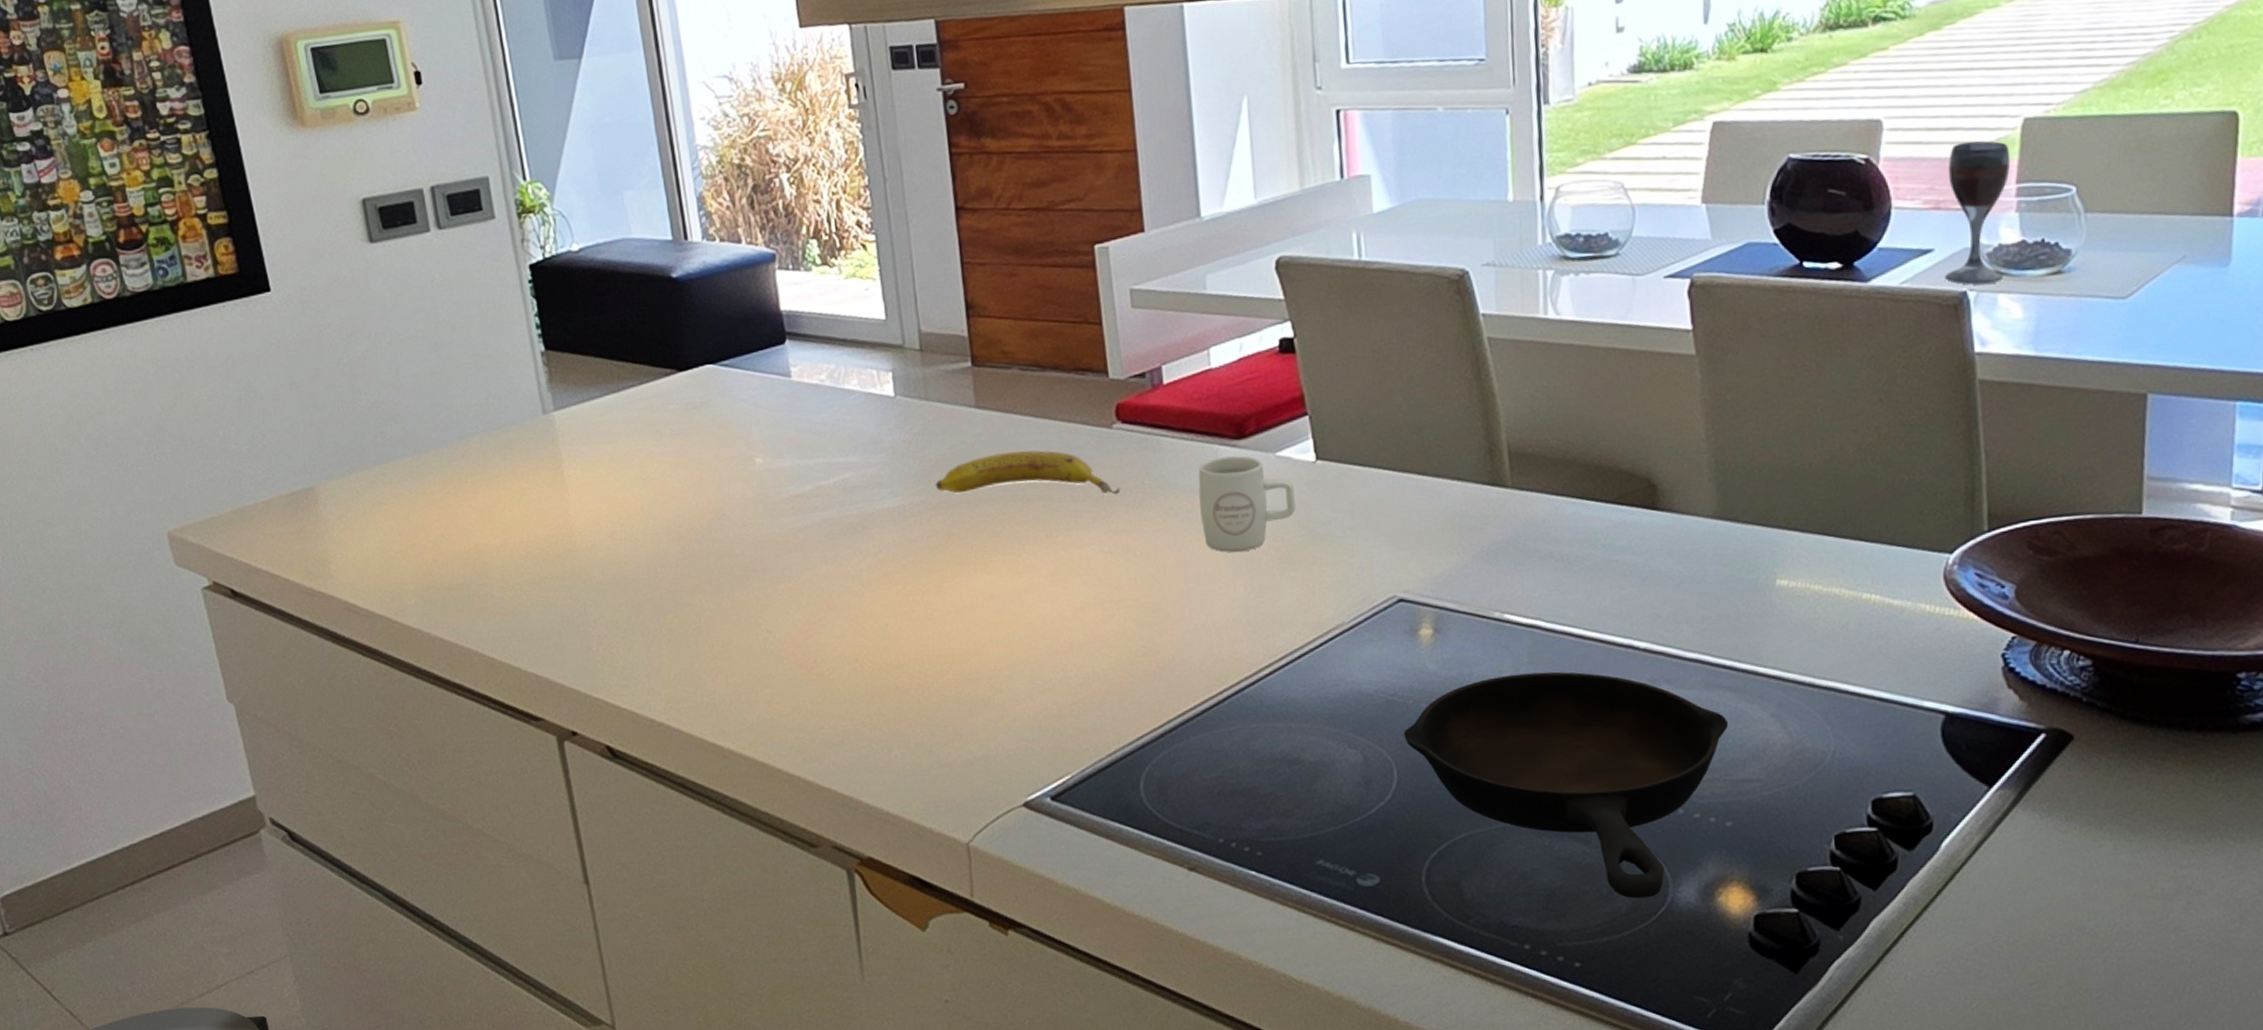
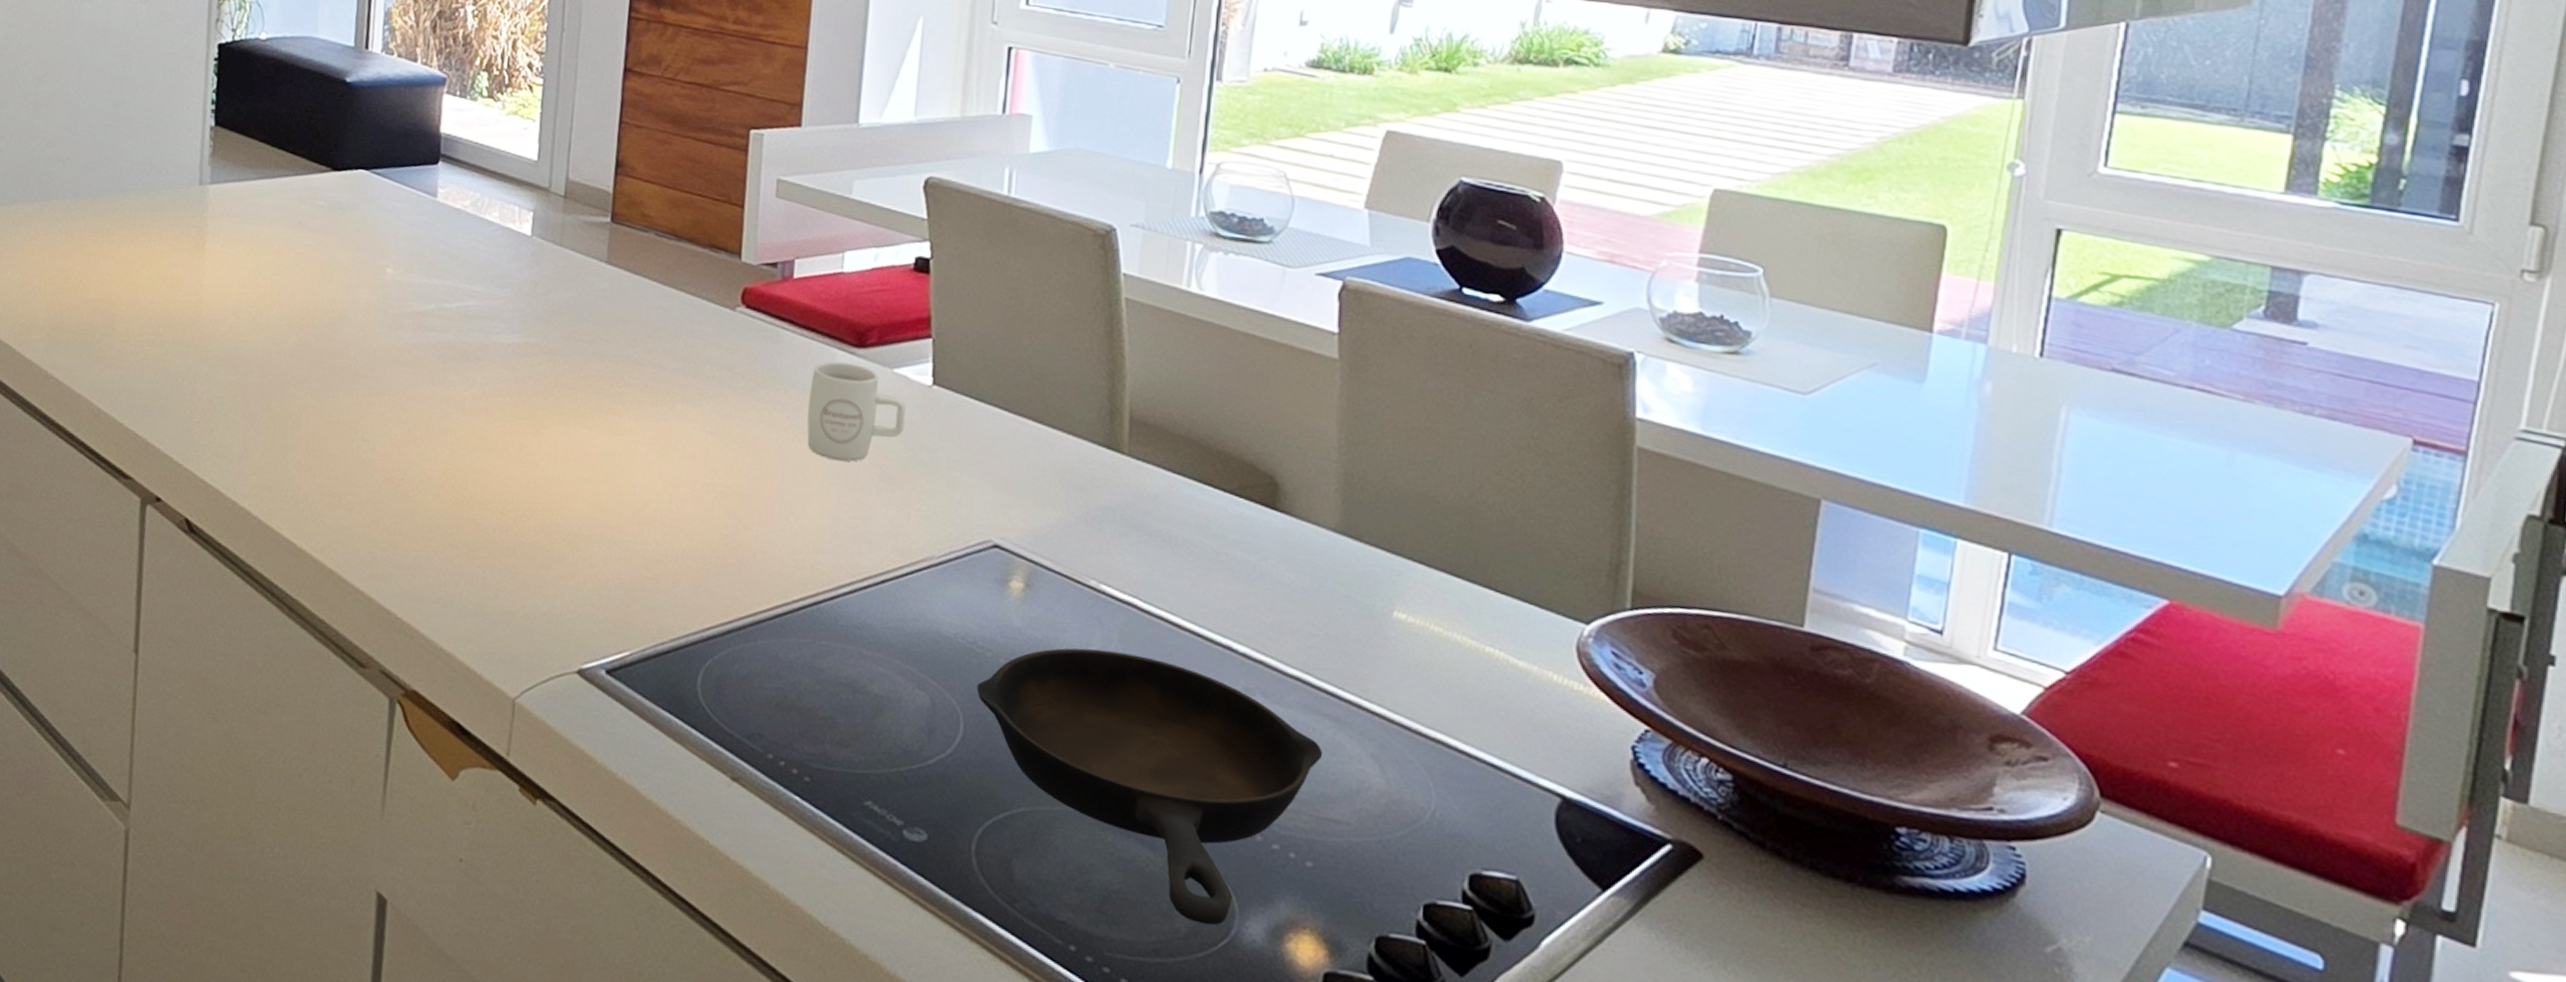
fruit: present [935,450,1121,495] -> none [553,311,733,378]
cup: present [1944,141,2011,285] -> none [1612,200,1696,350]

